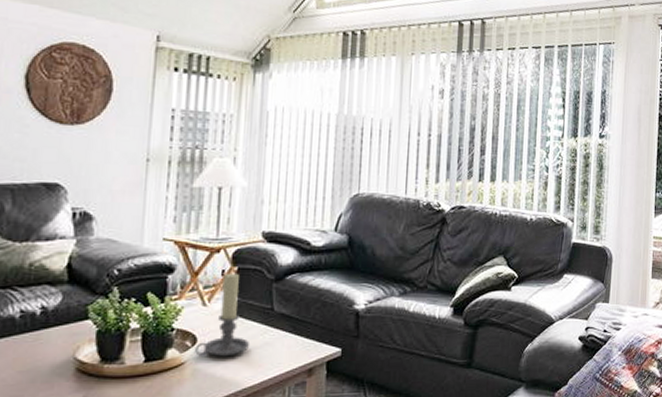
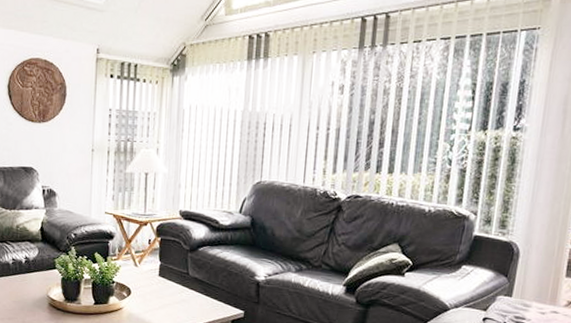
candle holder: present [195,273,250,357] -> none [130,242,171,308]

